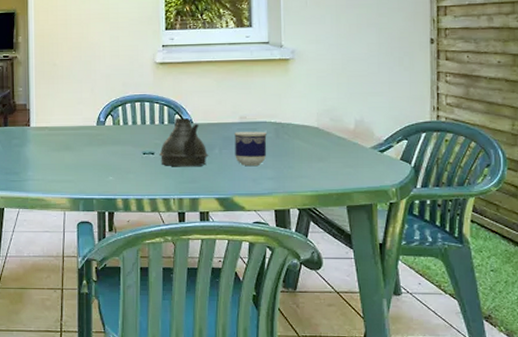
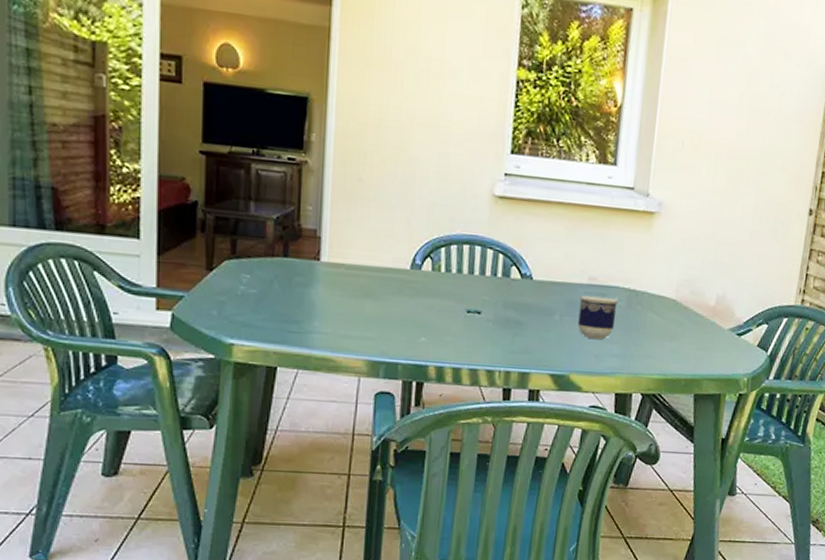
teapot: present [159,117,209,167] -> none [487,269,548,335]

